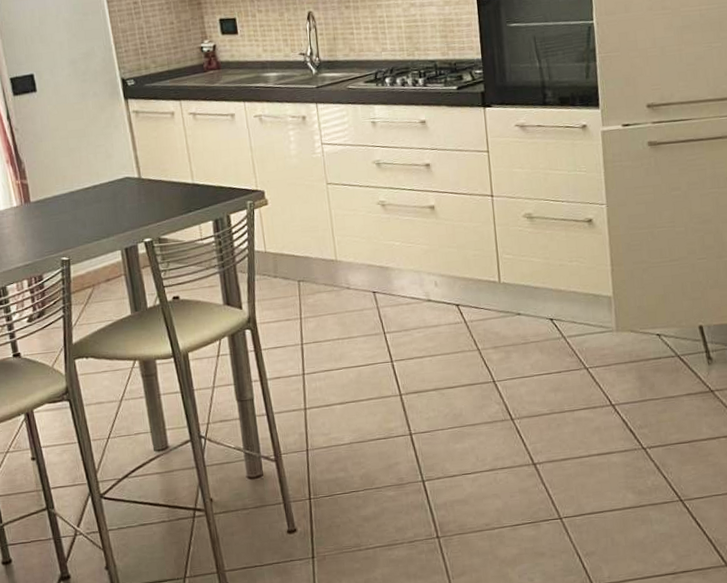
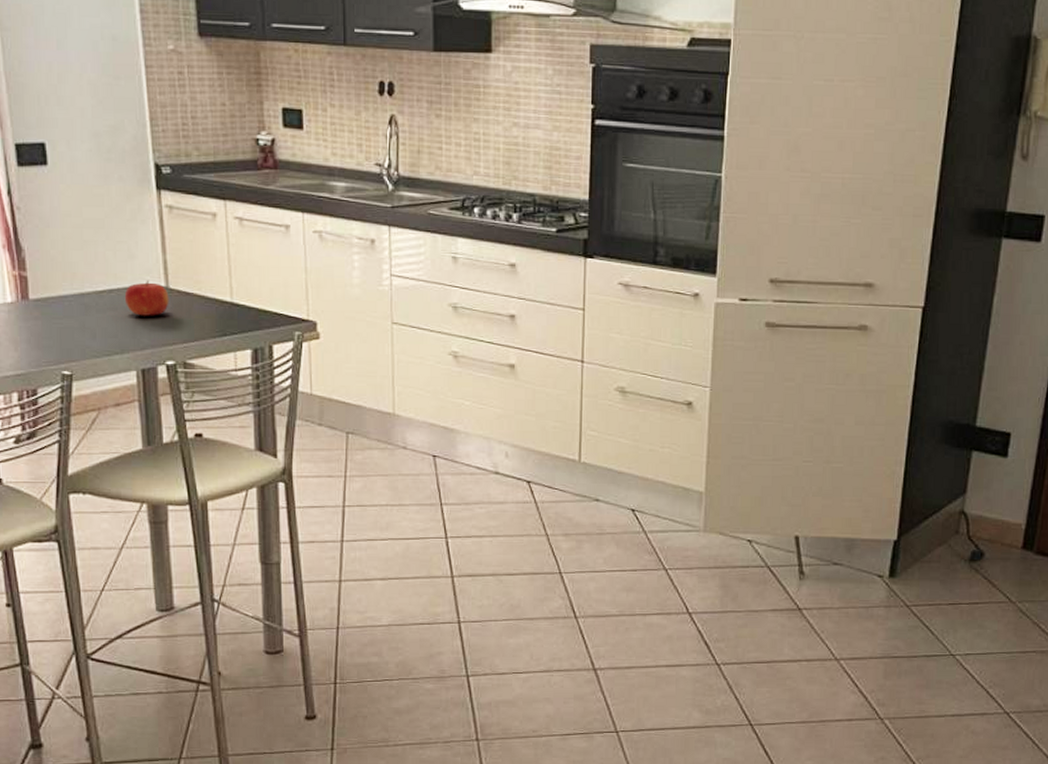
fruit: none [106,174,143,204] -> present [124,279,169,316]

